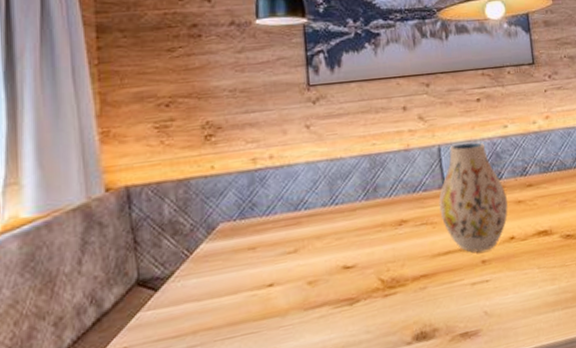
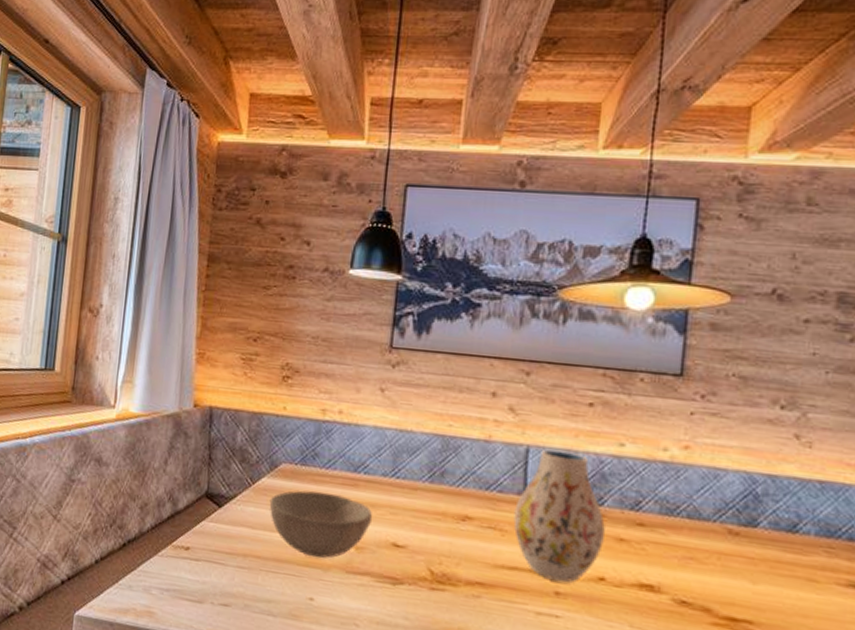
bowl: none [212,237,321,308] -> present [269,490,373,559]

